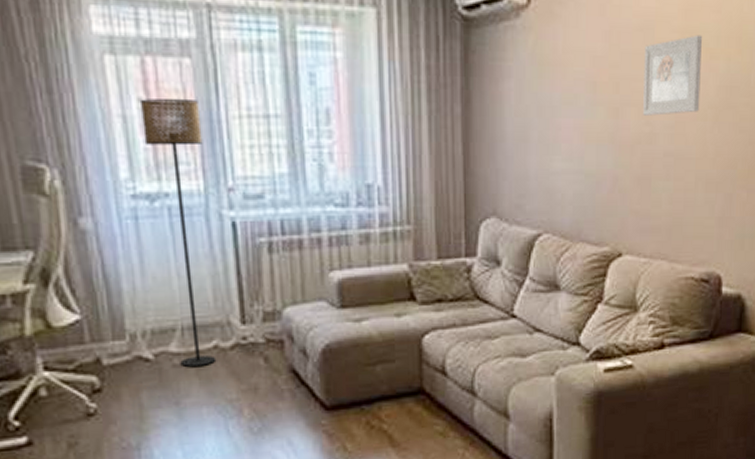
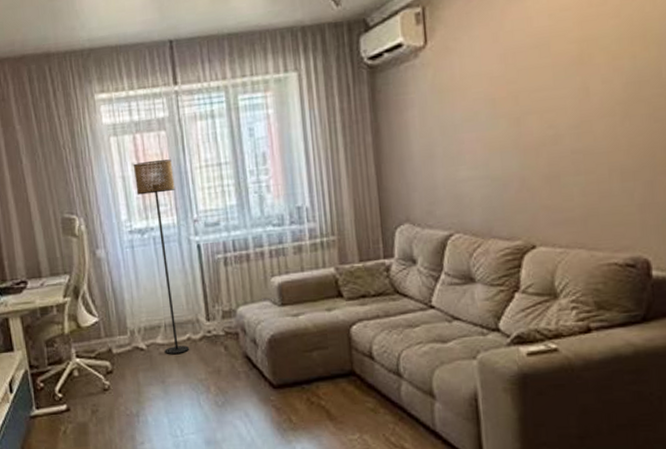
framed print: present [643,34,702,116] -> none [541,40,606,120]

